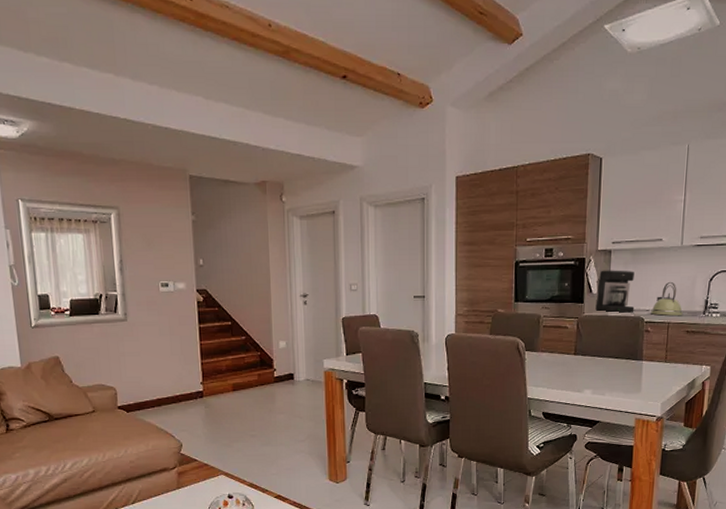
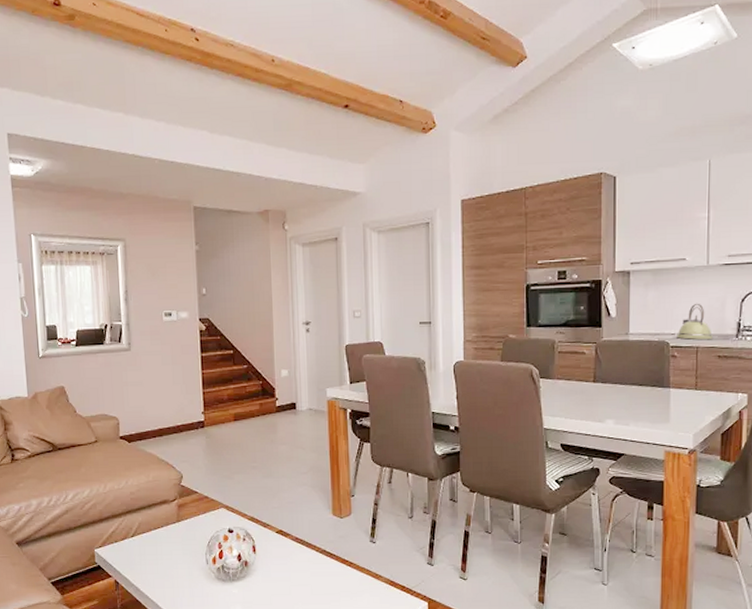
coffee maker: present [595,270,635,313] -> none [615,292,658,337]

